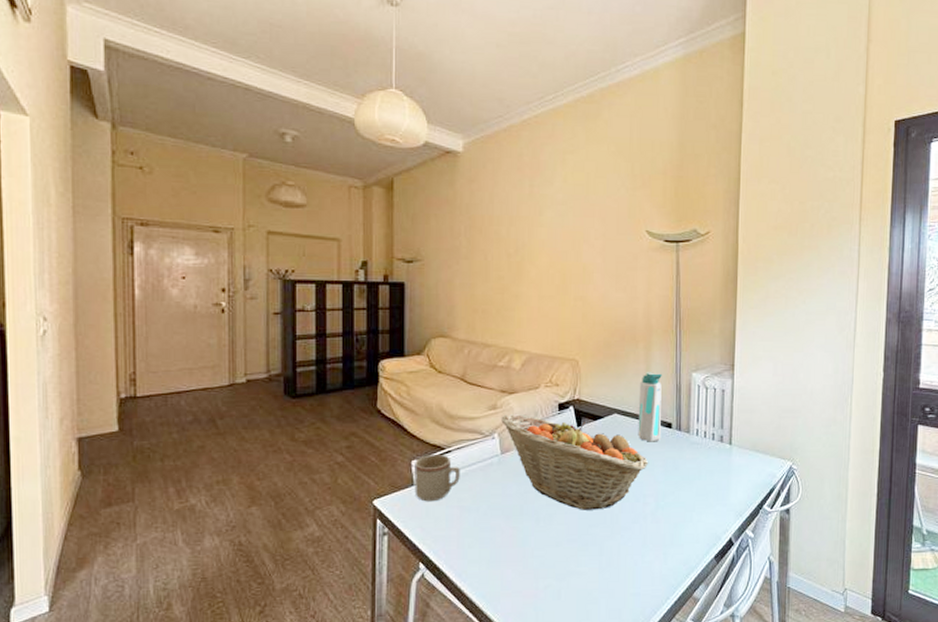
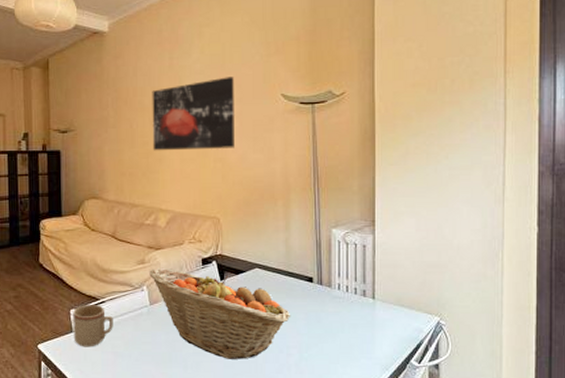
wall art: none [509,209,598,287] -> present [152,77,236,151]
water bottle: present [638,372,662,442] -> none [279,228,303,296]

